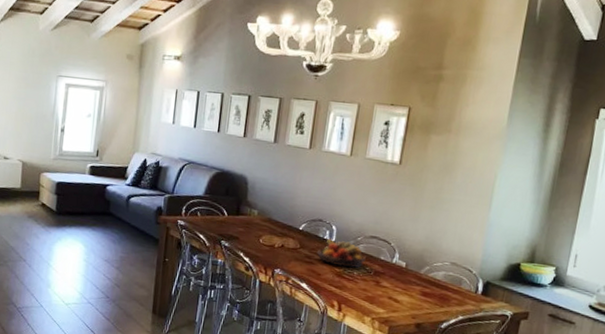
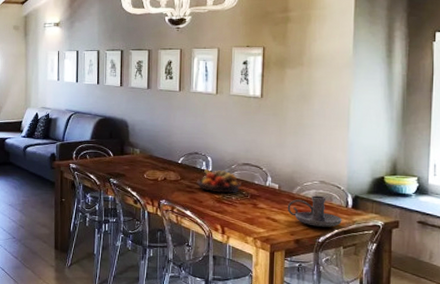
candle holder: none [412,277,469,313] -> present [287,195,342,227]

